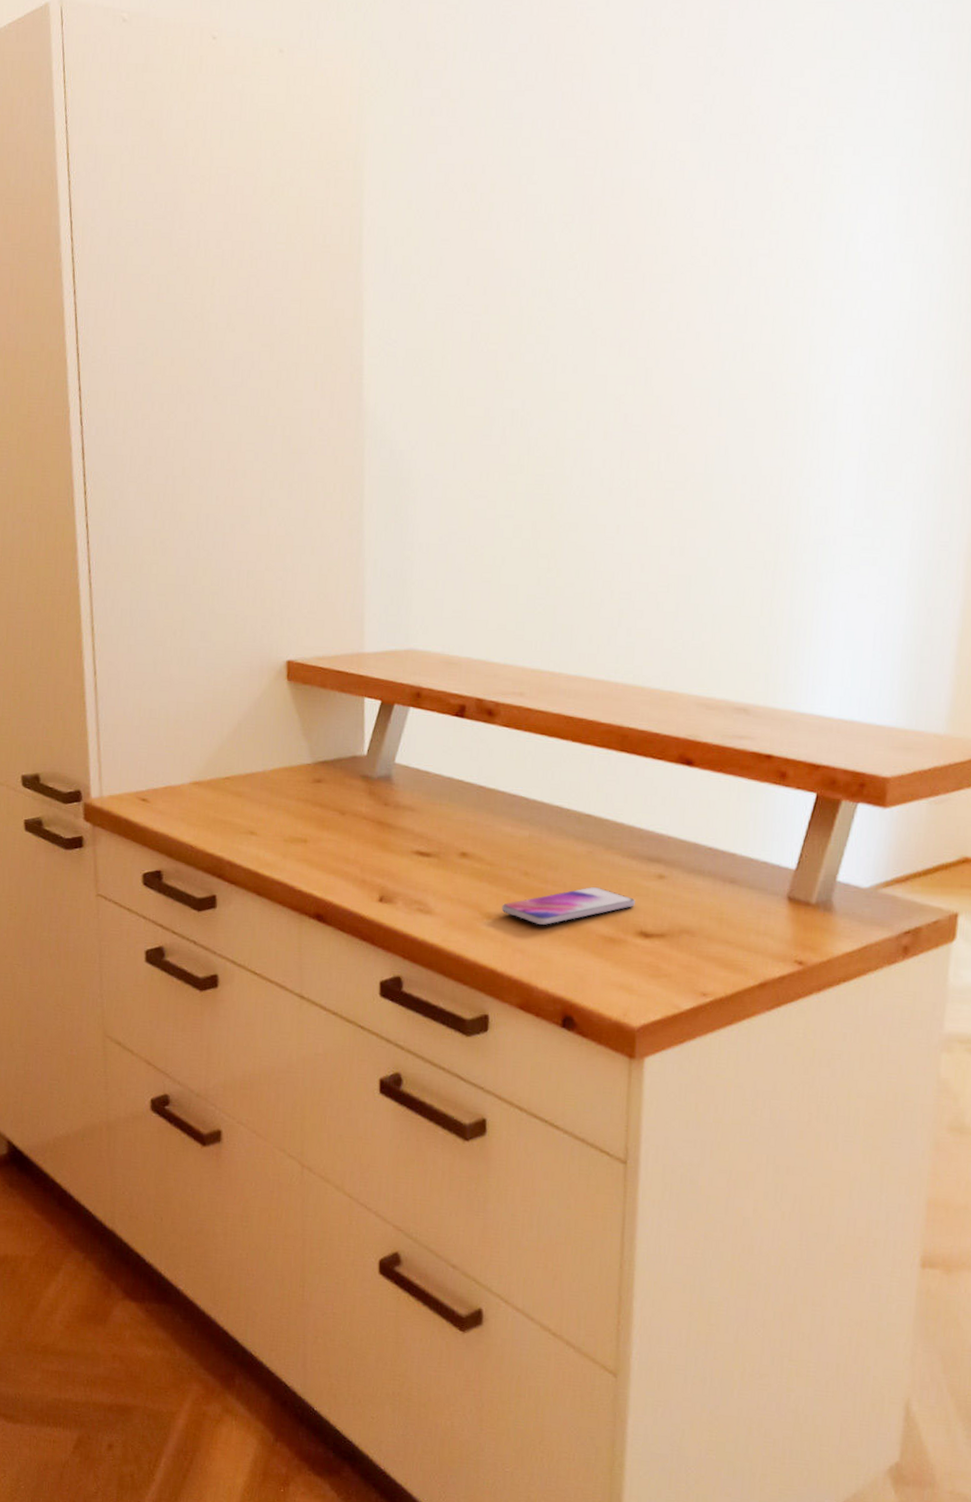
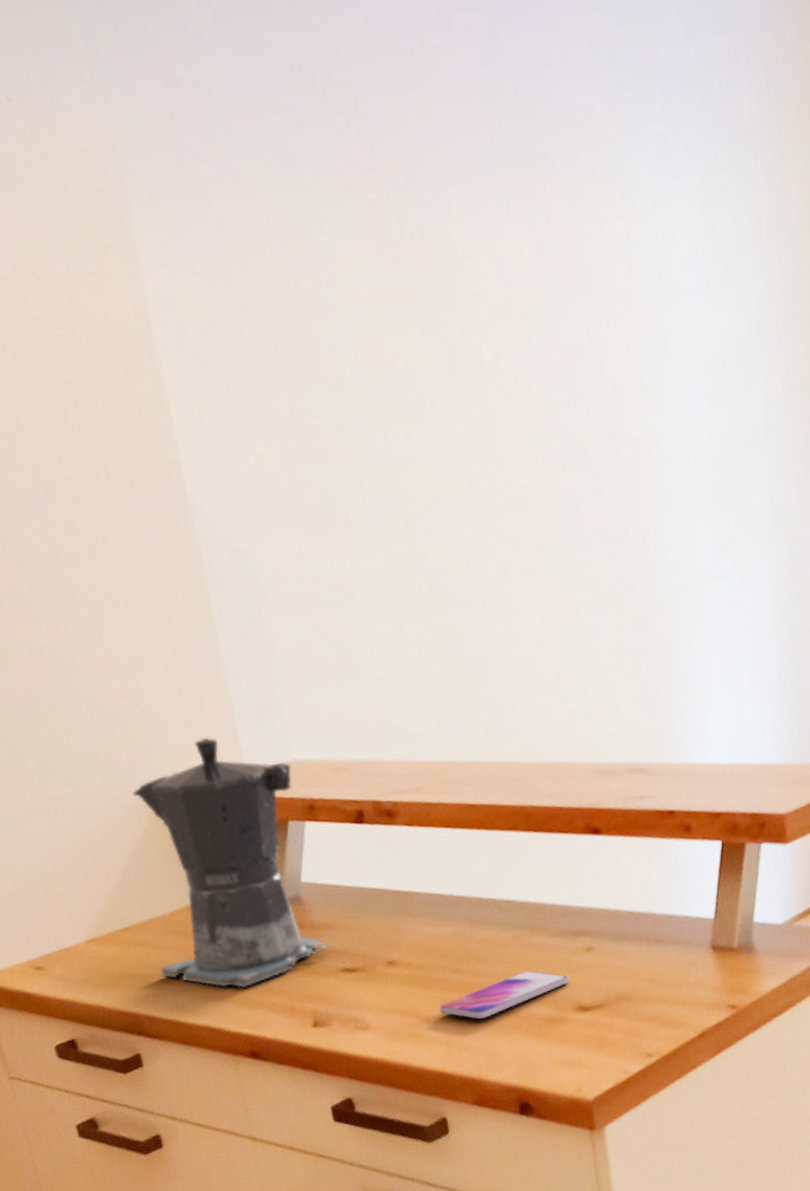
coffee maker: none [251,615,414,853] -> present [133,737,334,989]

